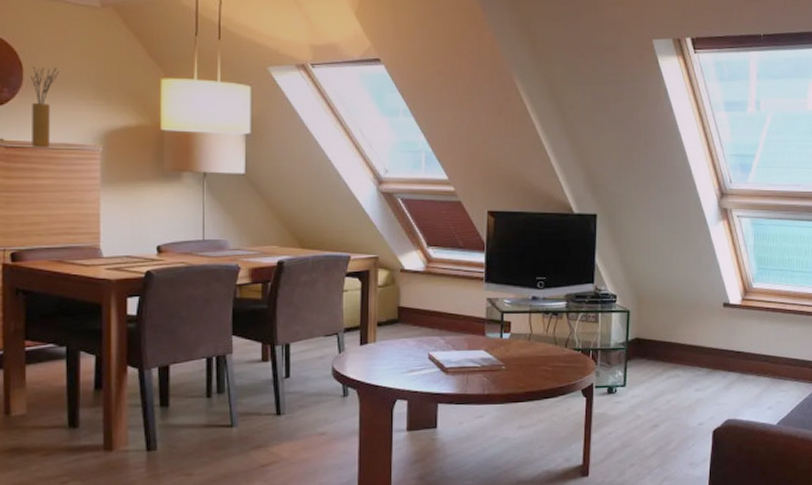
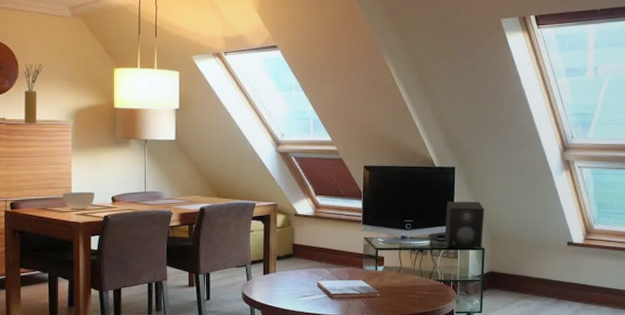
bowl: none [86,240,134,263] -> present [62,192,95,210]
speaker: none [584,255,631,312] -> present [445,201,485,249]

